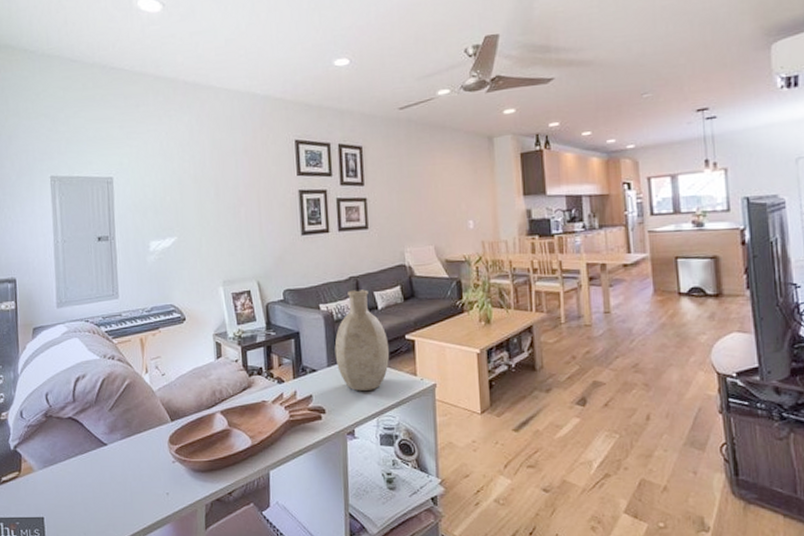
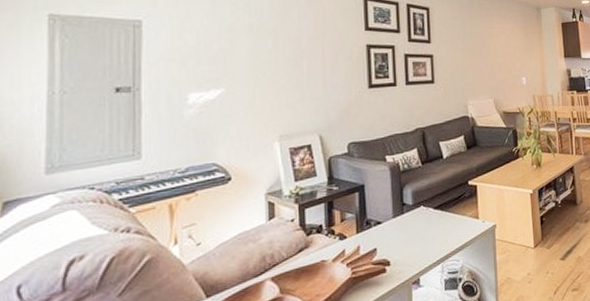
decorative vase: present [334,289,390,391] -> none [400,140,454,239]

